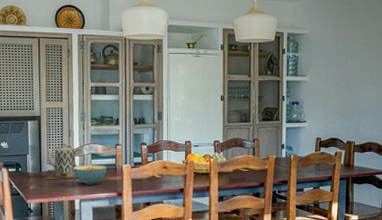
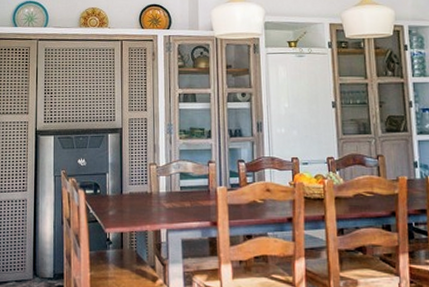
teapot: present [45,143,85,180] -> none [126,160,173,204]
cereal bowl: present [73,165,107,185] -> none [158,186,199,211]

